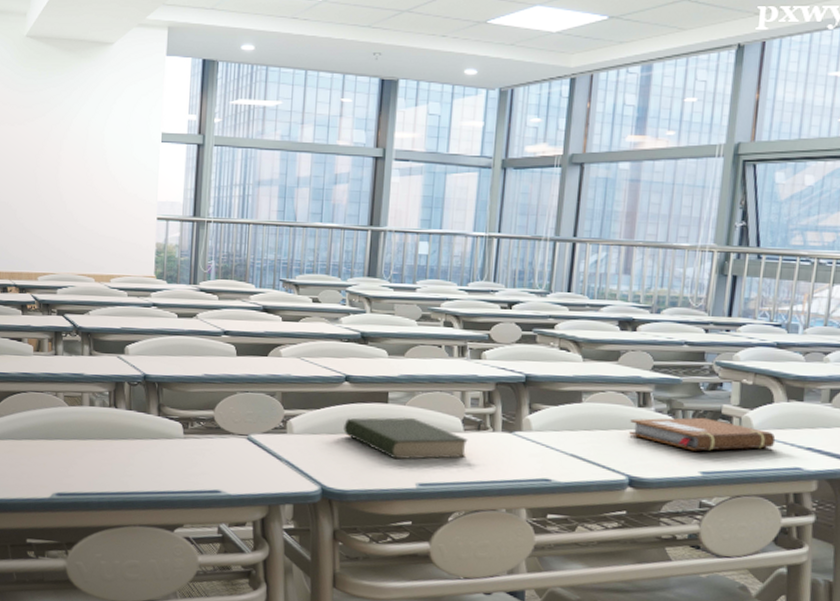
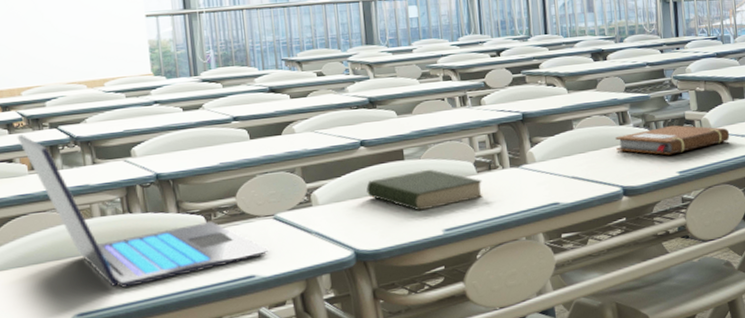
laptop: none [28,317,237,478] -> present [17,135,268,288]

